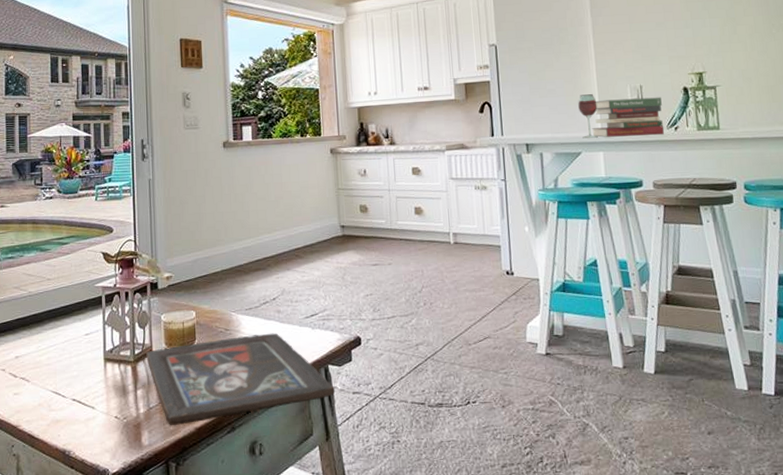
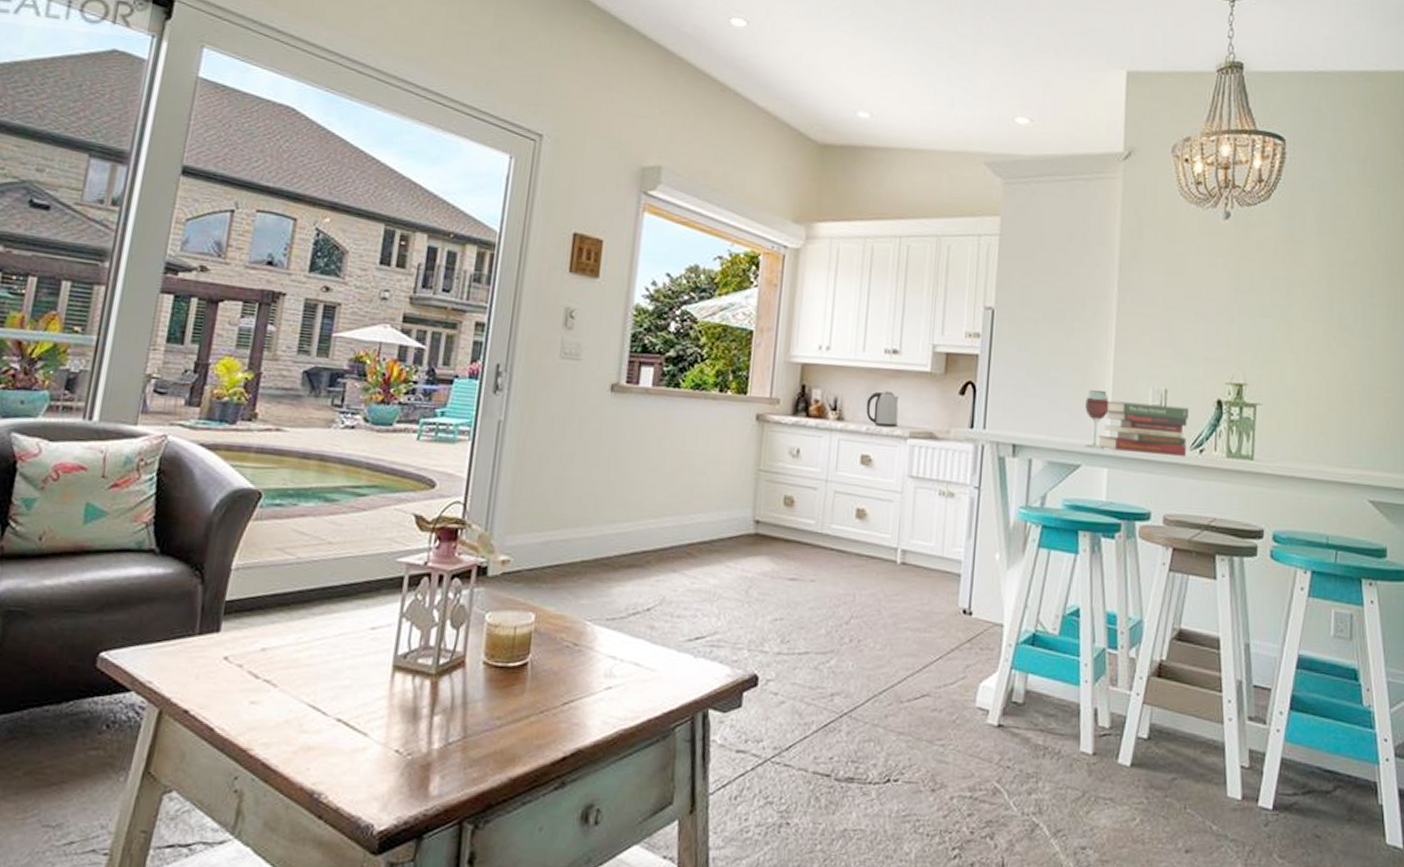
religious icon: present [146,333,335,425] -> none [454,655,712,772]
kettle: none [410,118,436,145] -> present [866,390,899,428]

